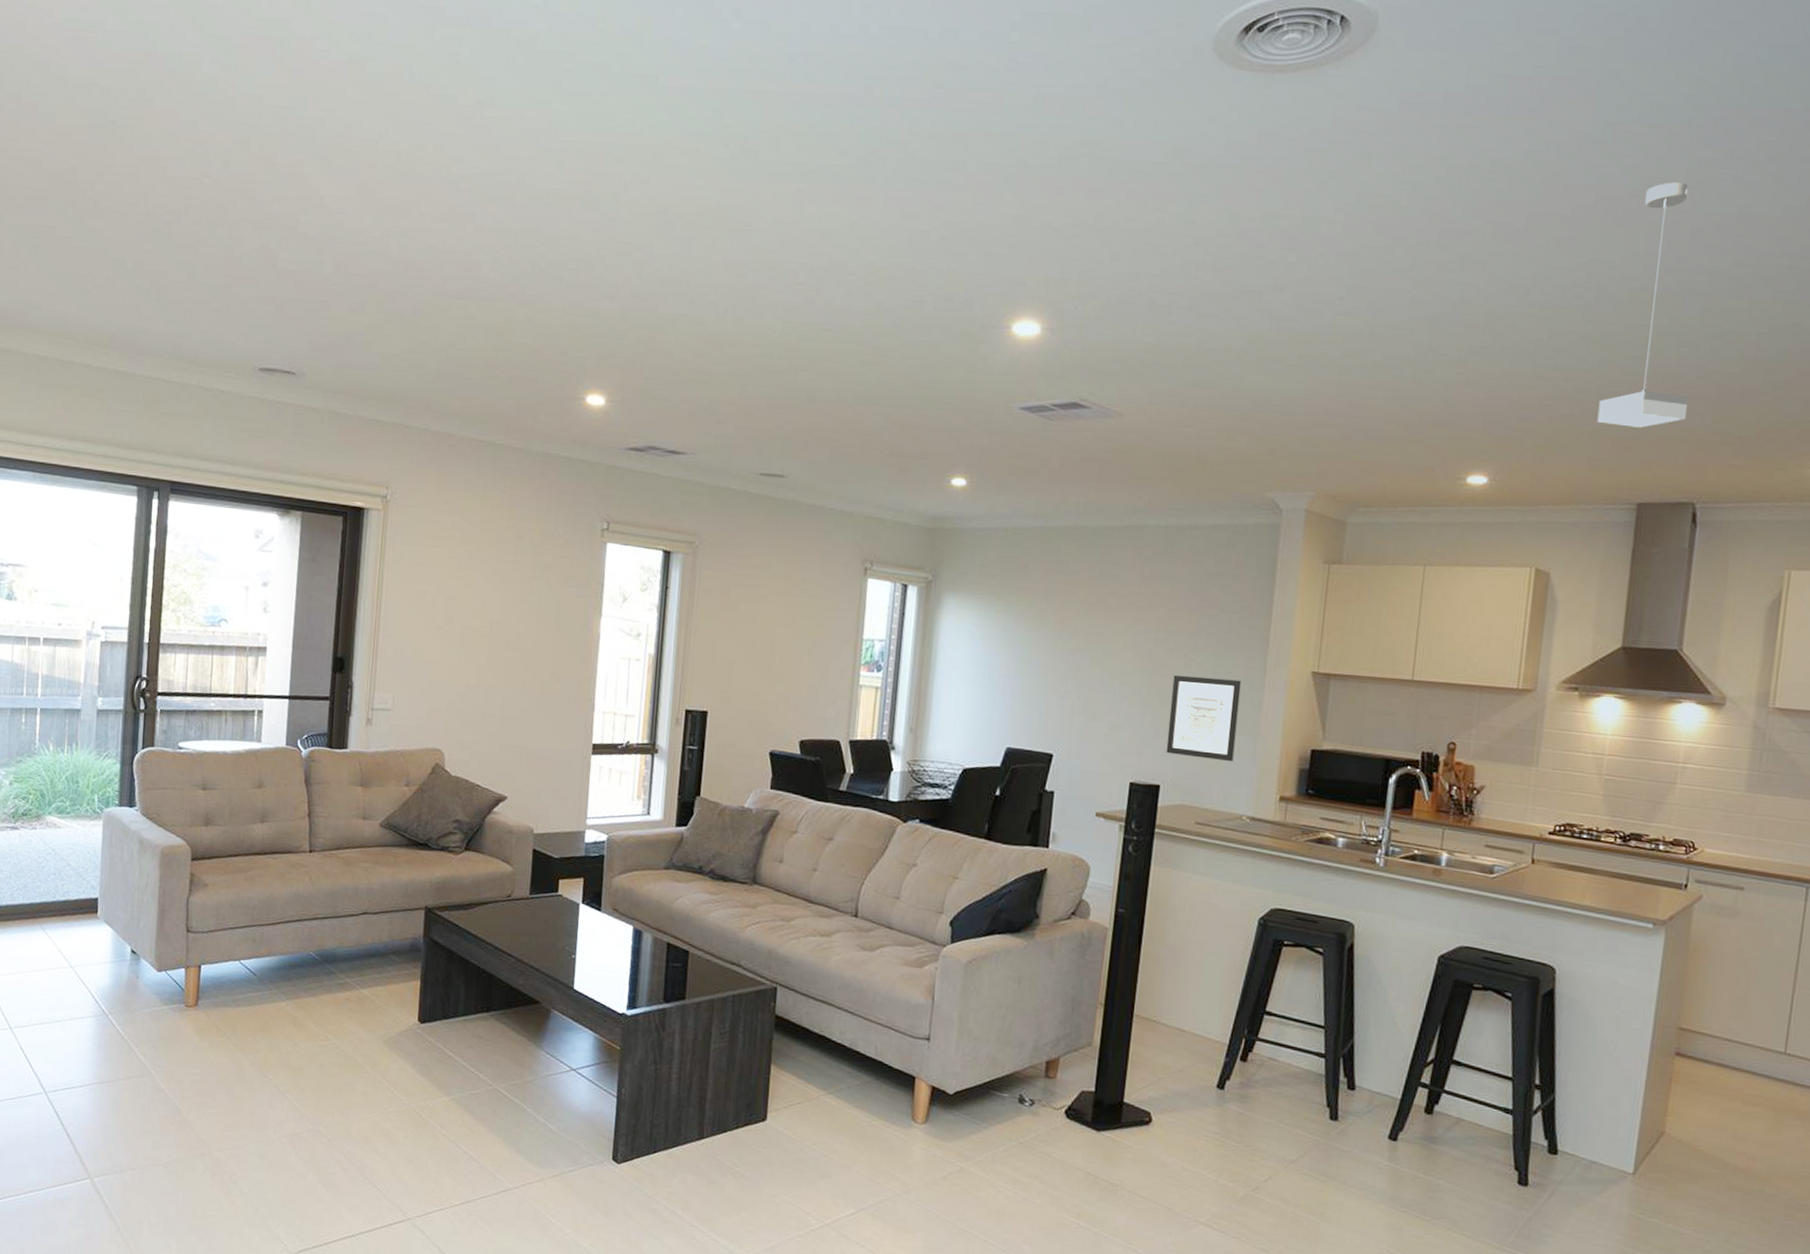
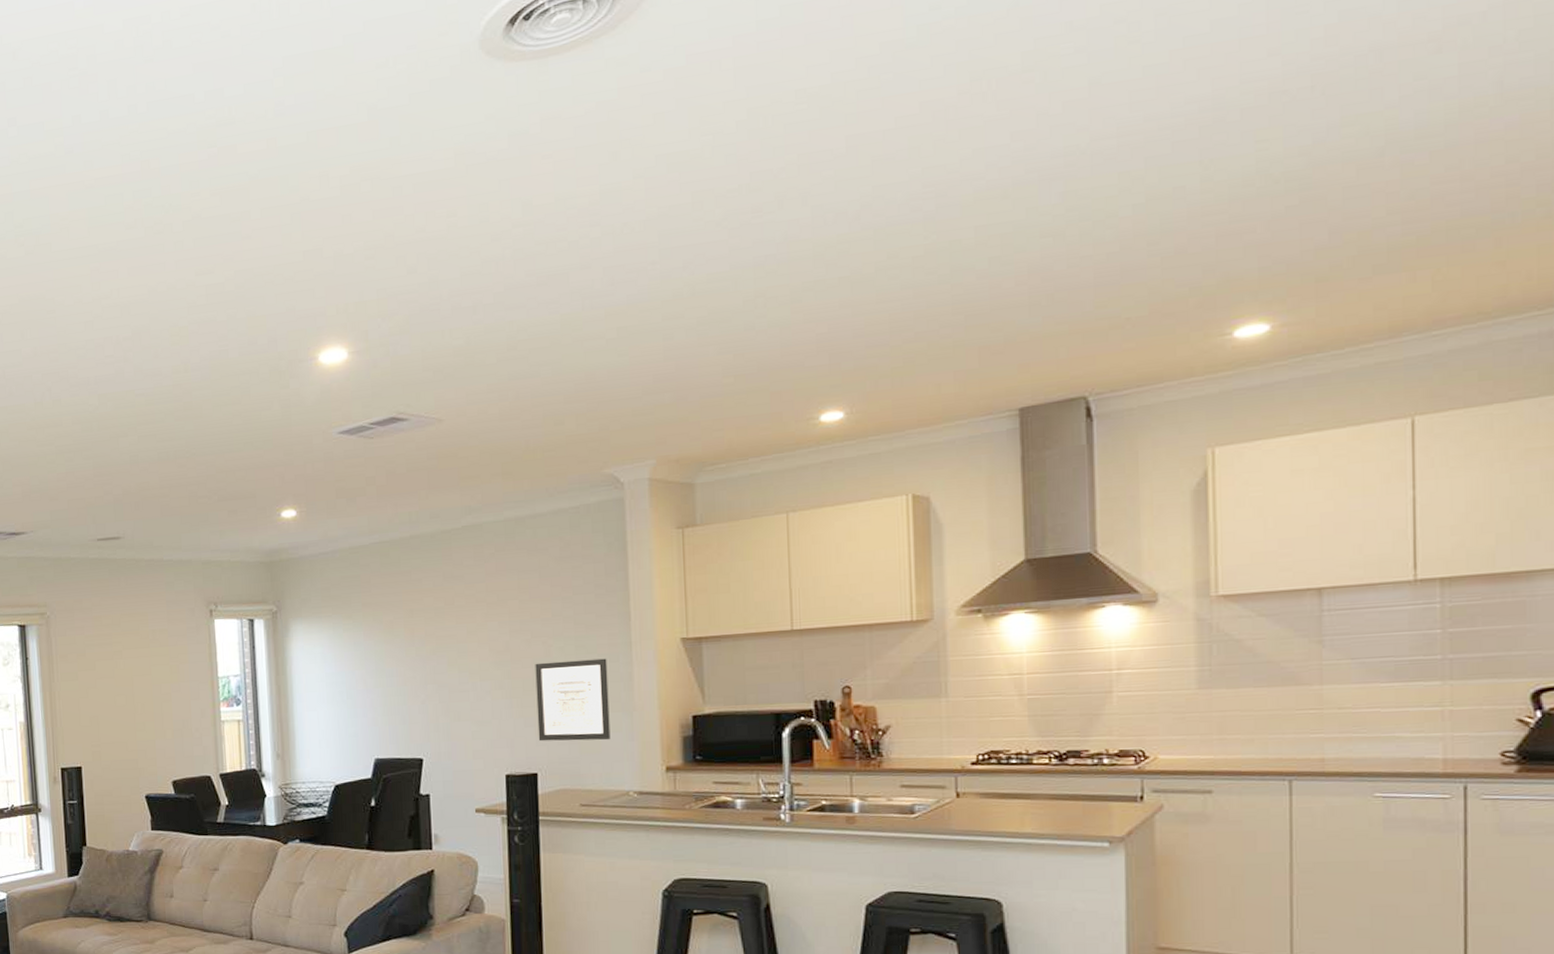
pendant lamp: present [1597,182,1689,428] -> none [958,67,1061,334]

